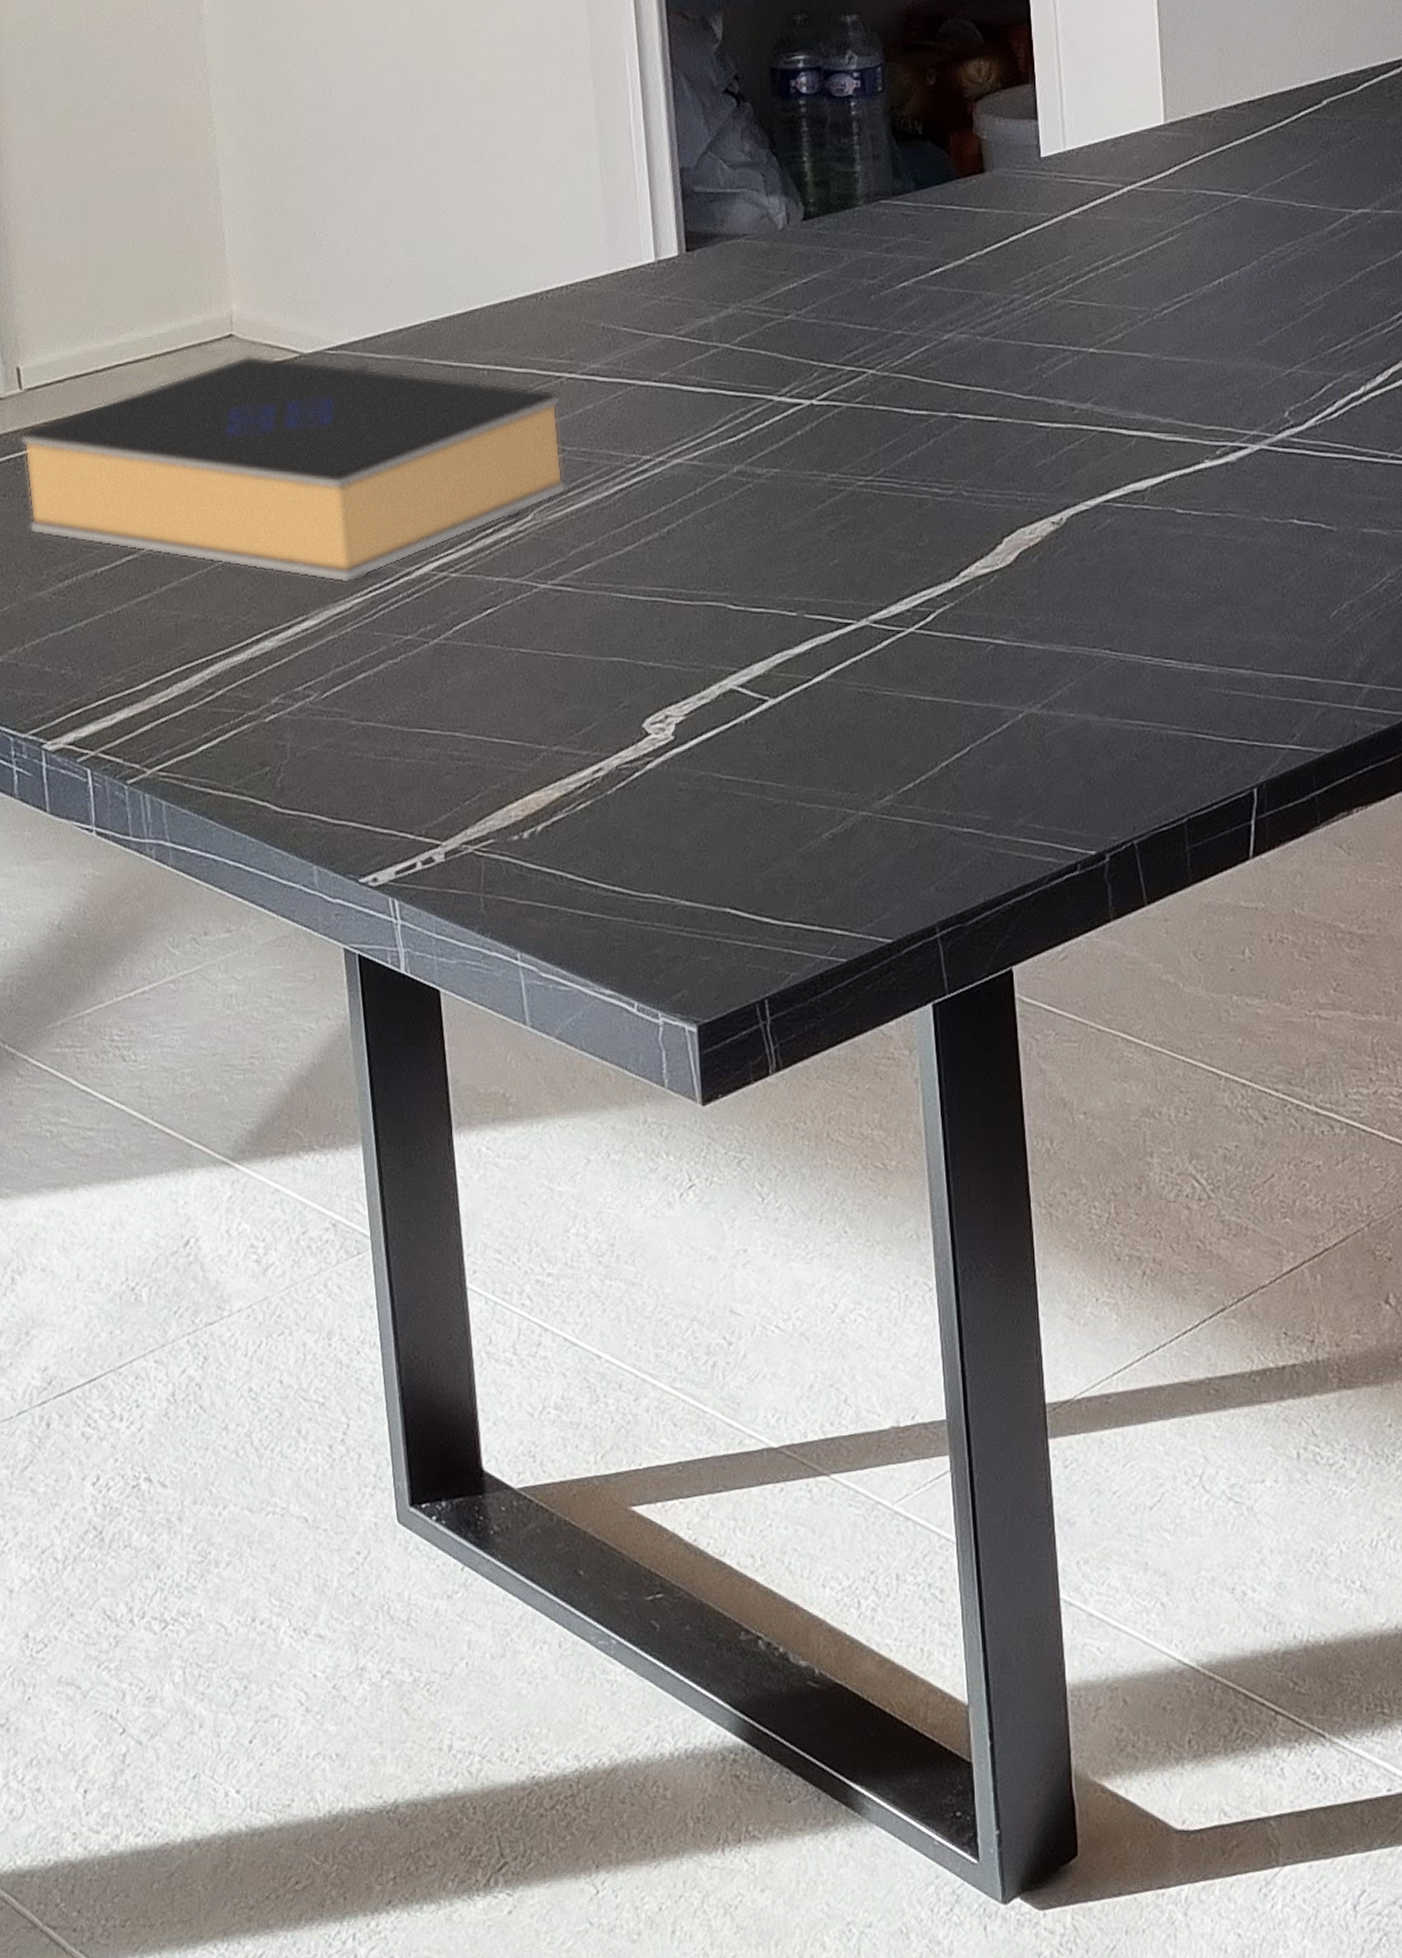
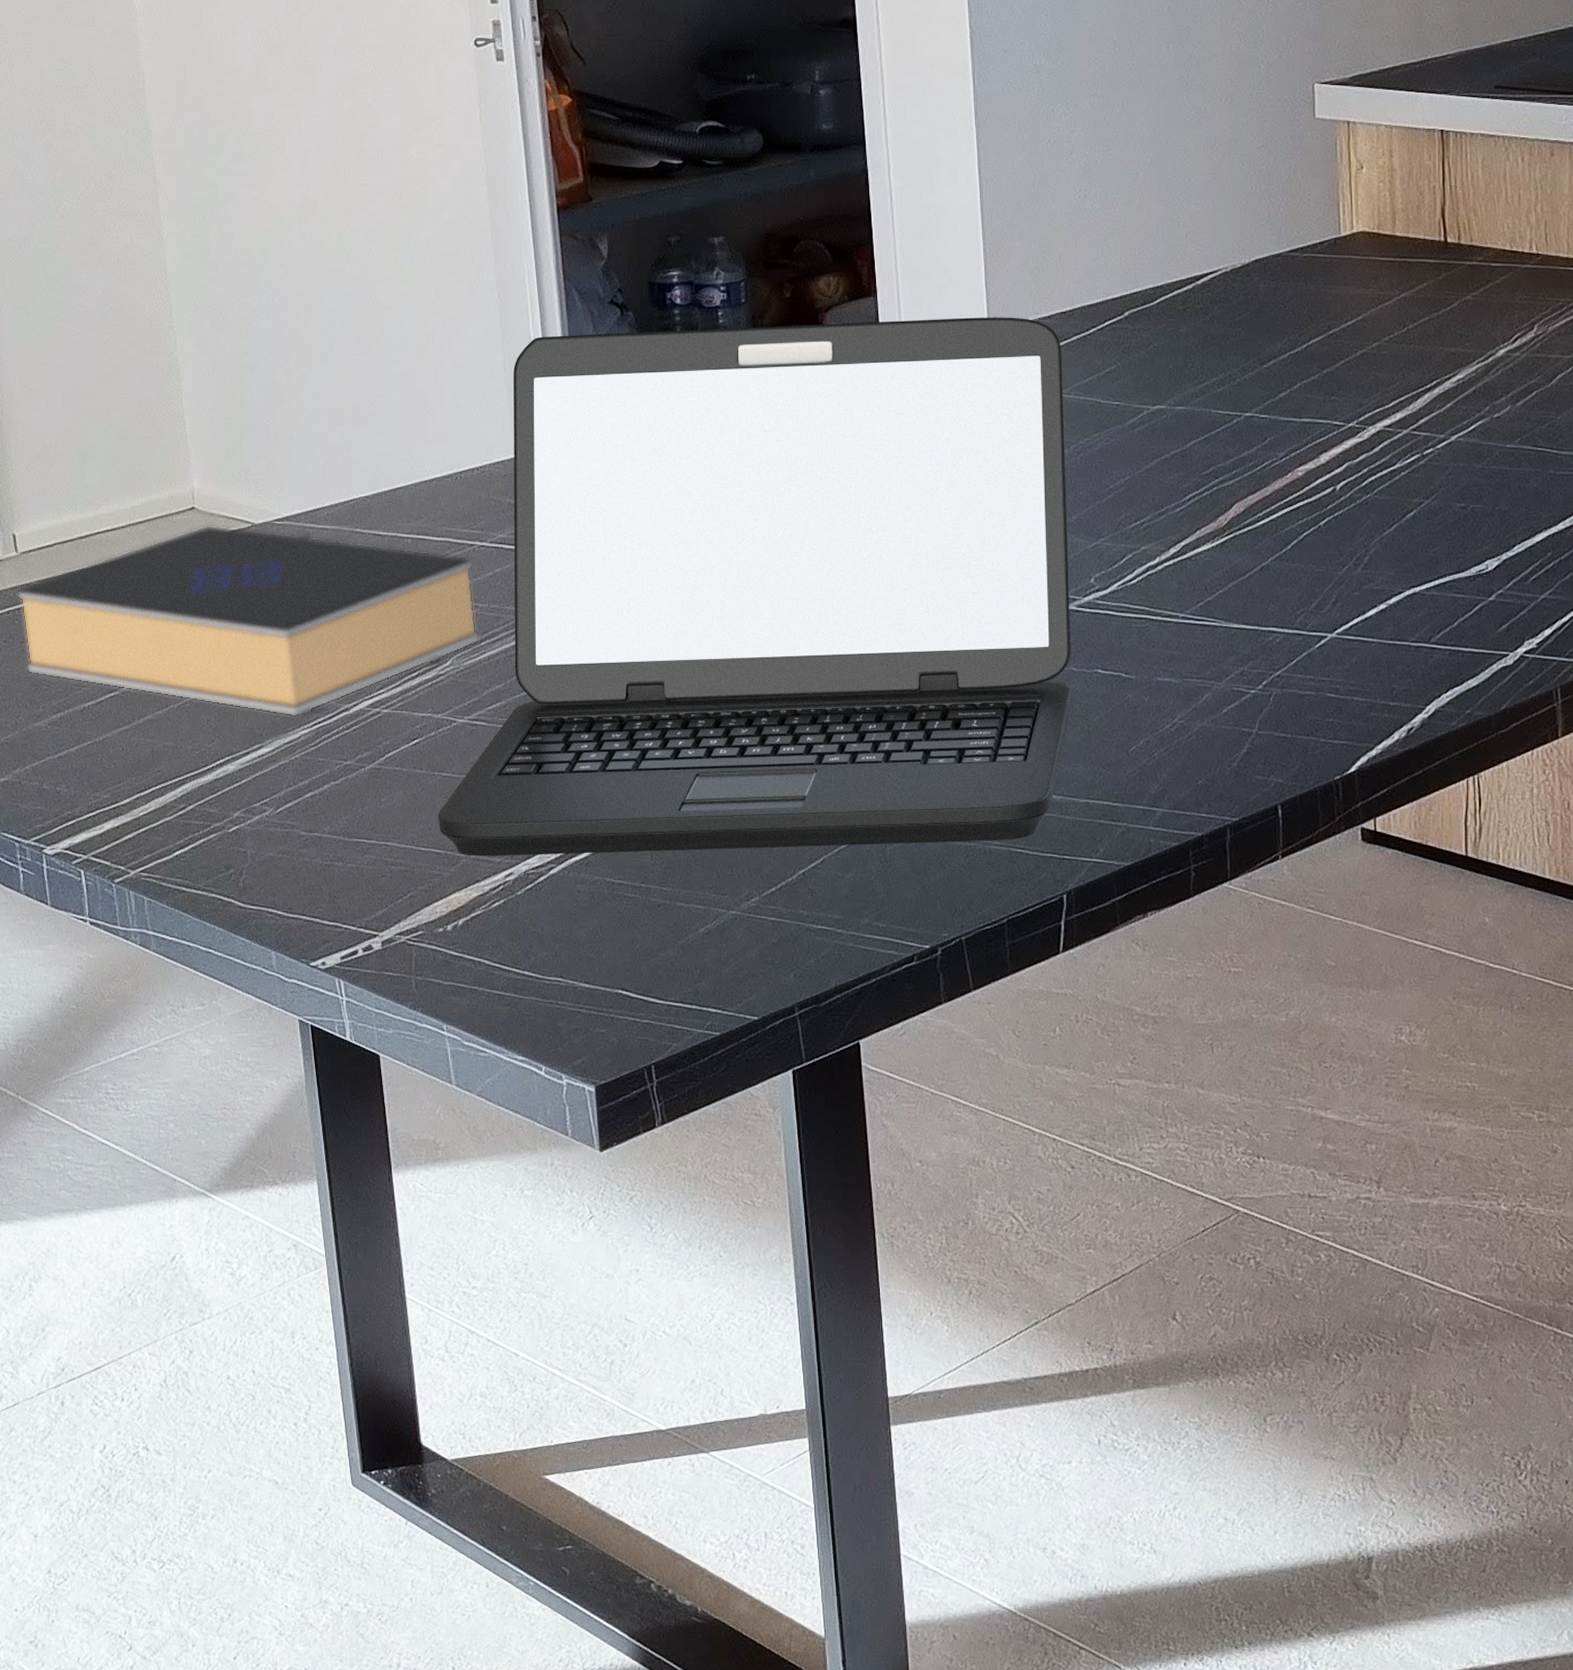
laptop: none [514,107,1264,749] -> present [438,317,1072,857]

